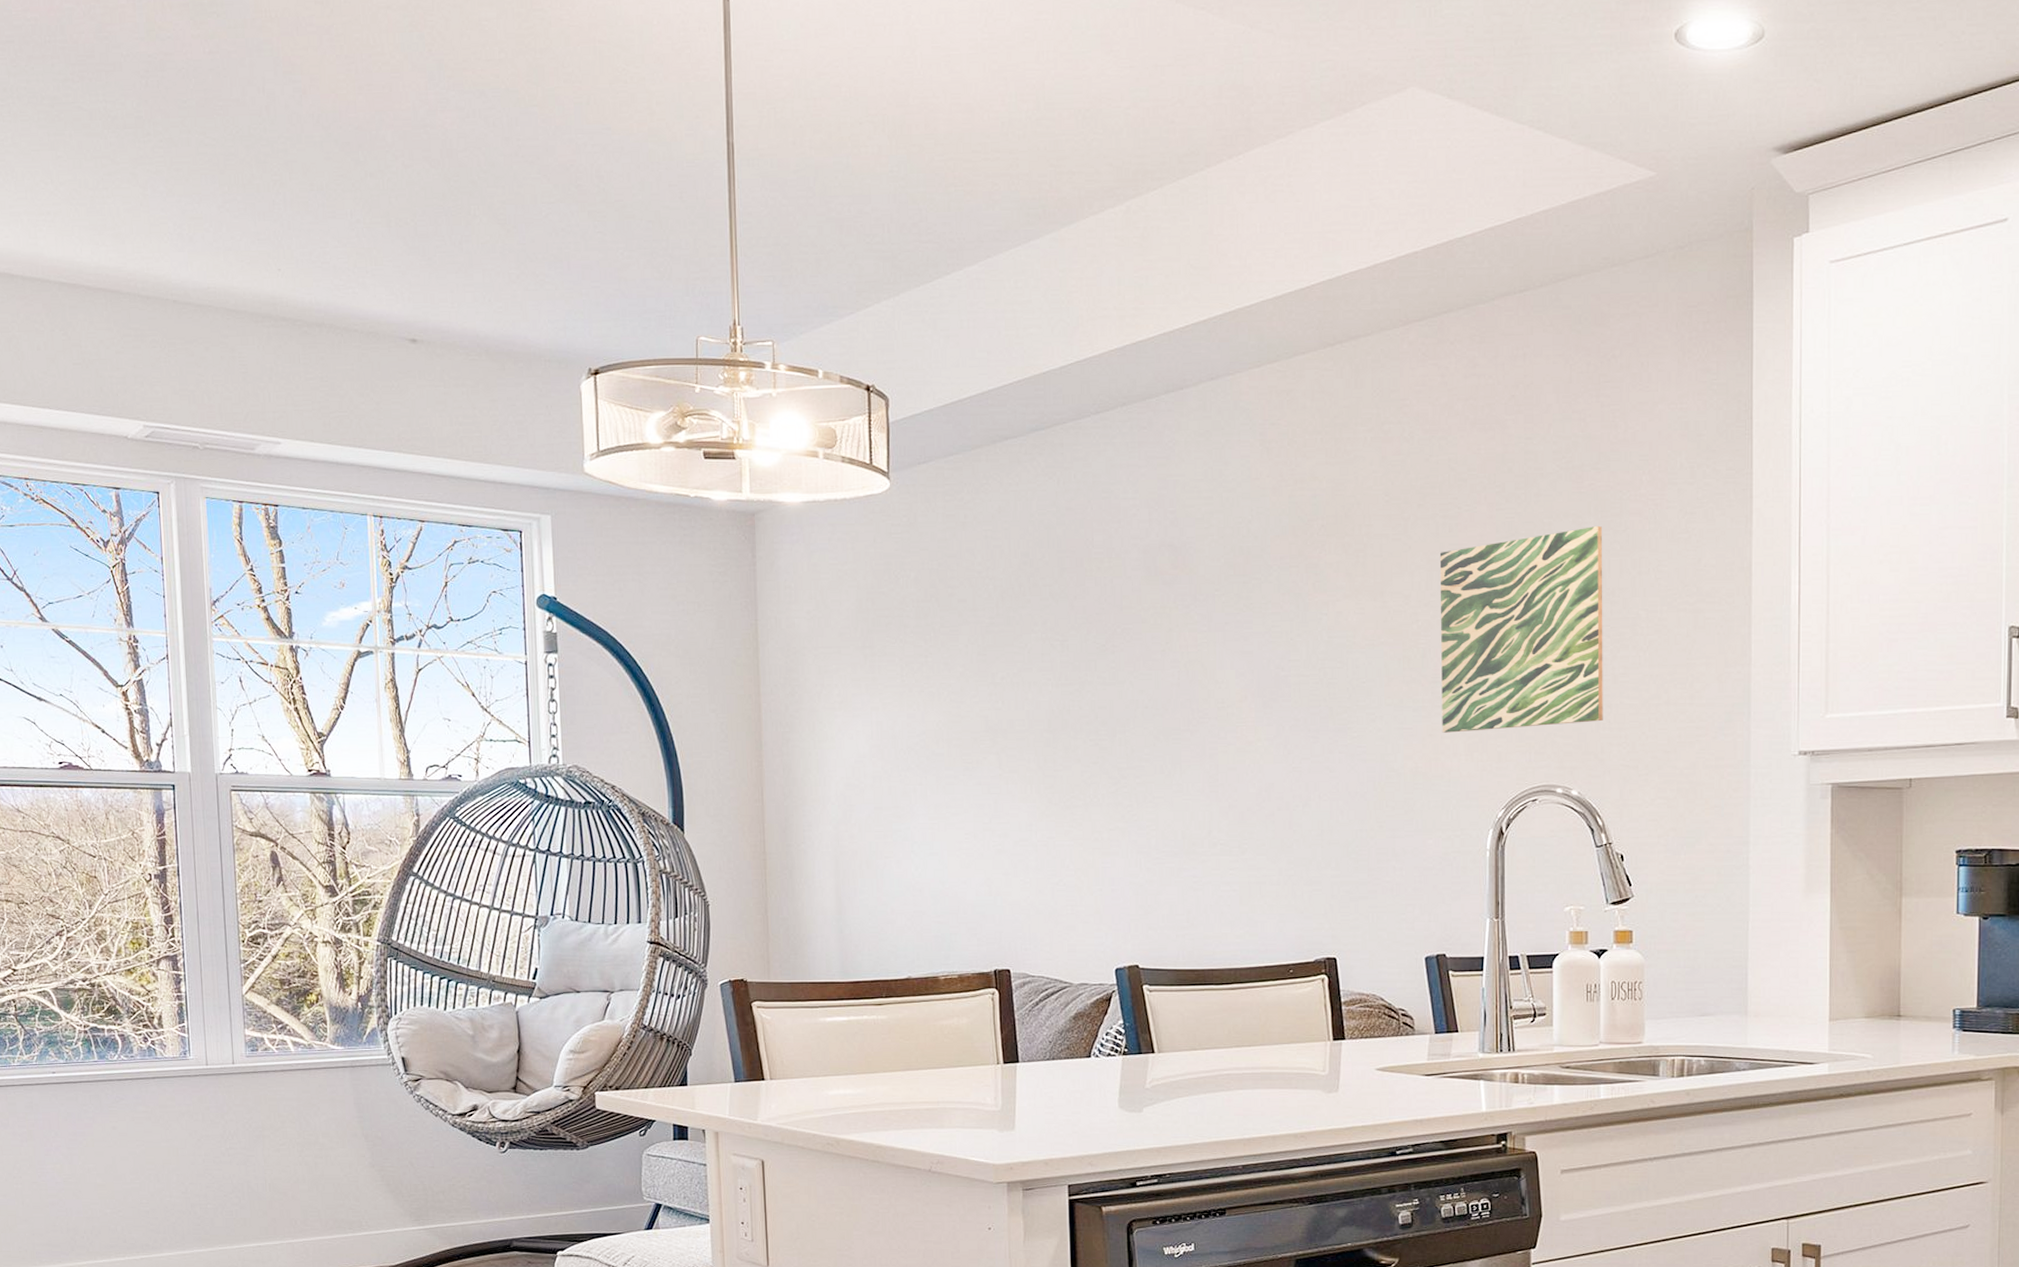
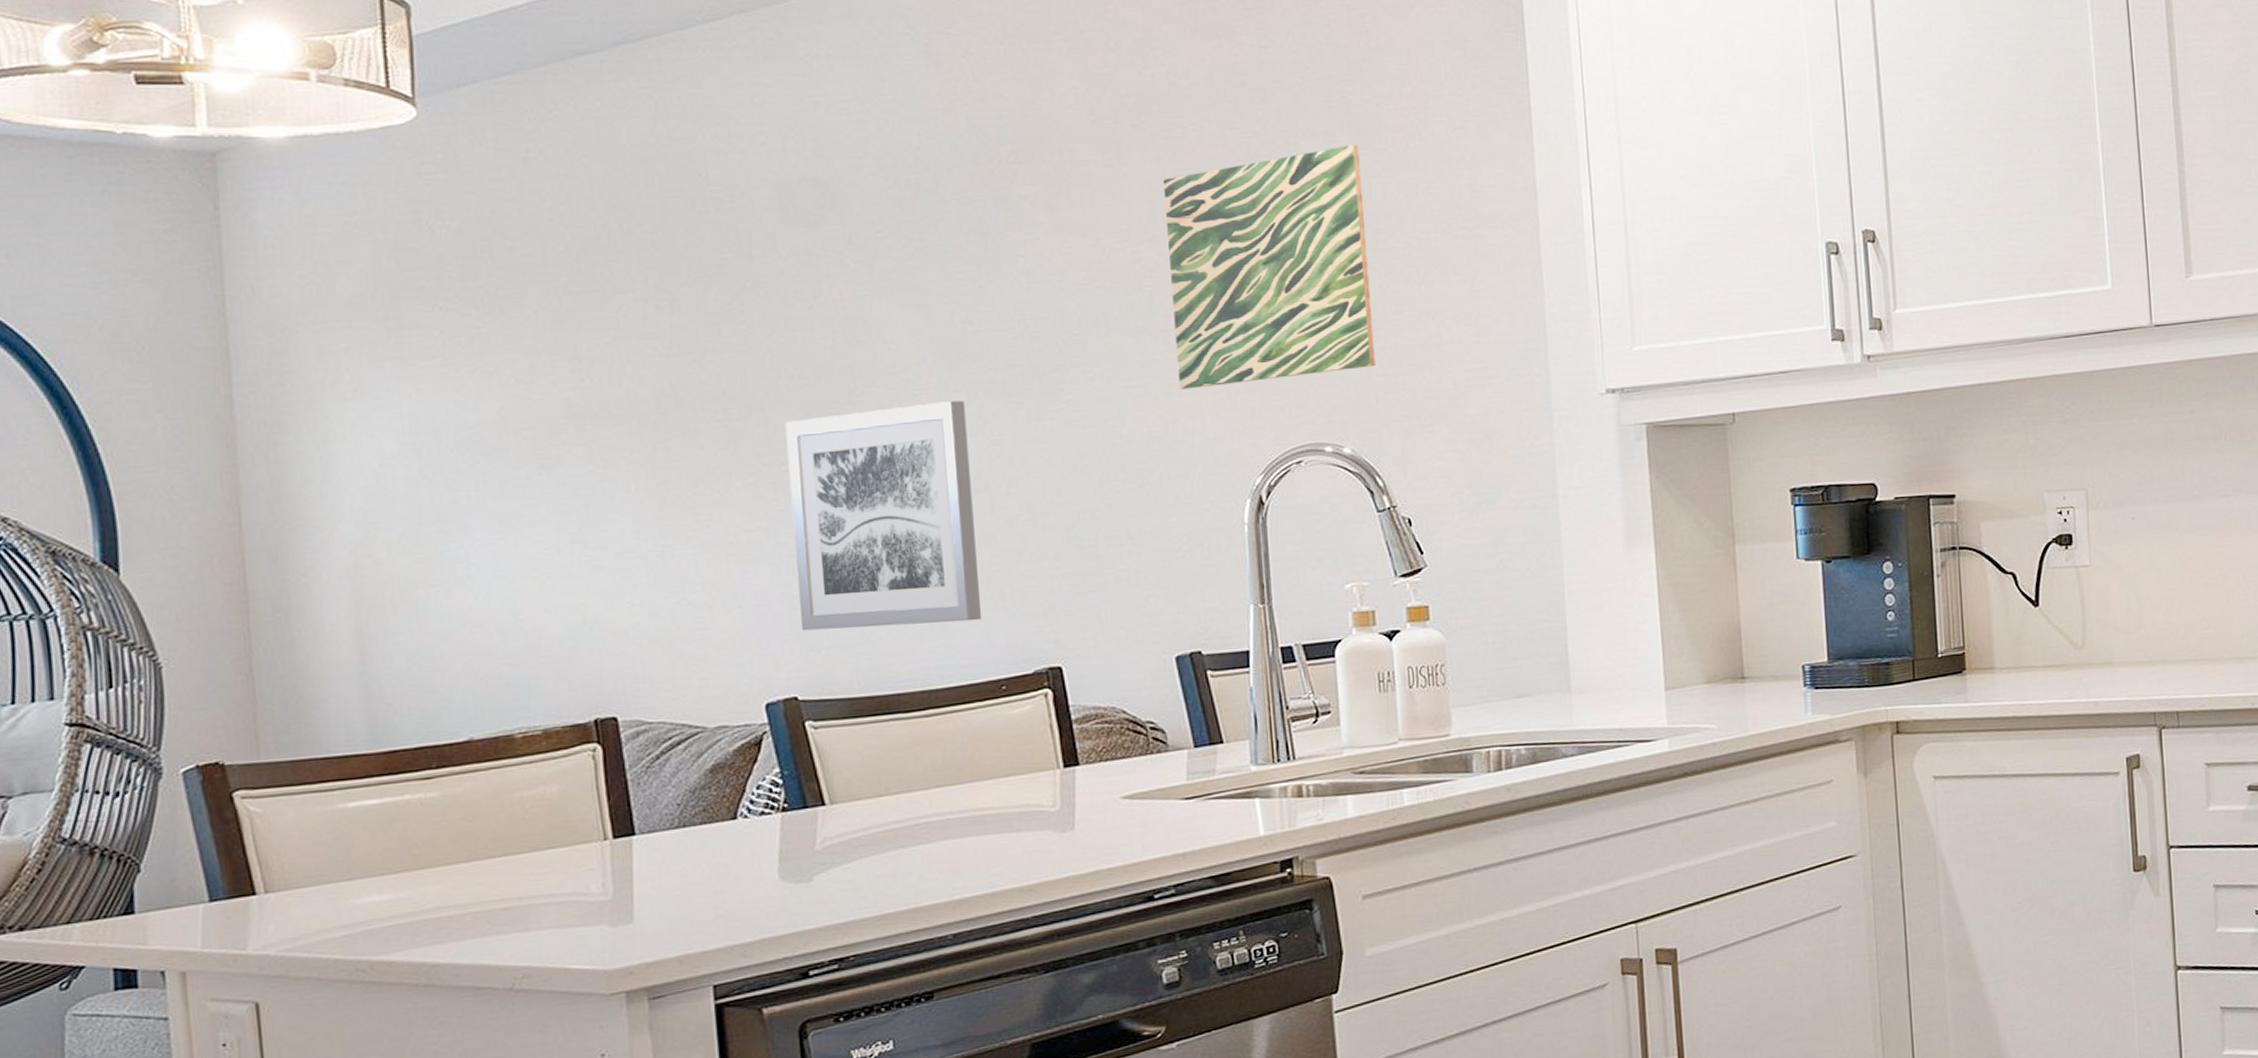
wall art: none [1140,733,1277,915] -> present [785,401,981,631]

